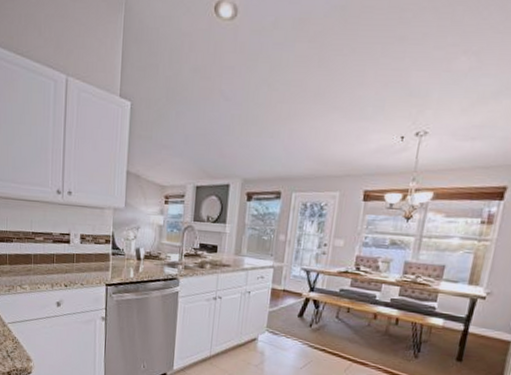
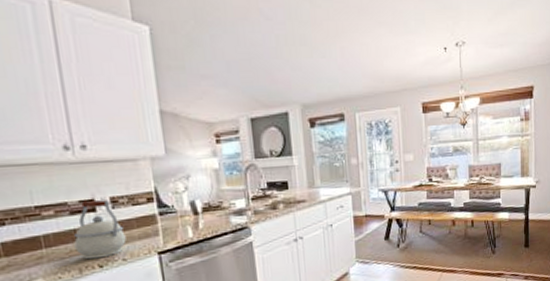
kettle: none [52,233,86,280] -> present [74,200,127,260]

